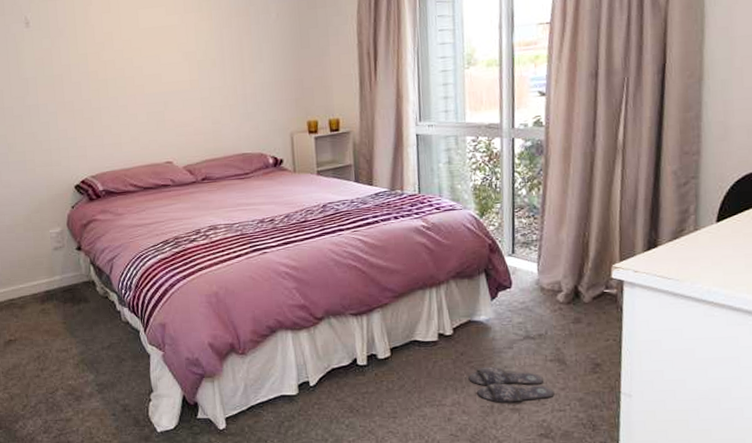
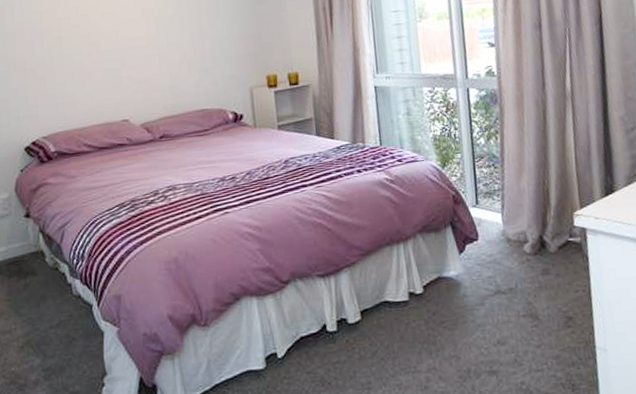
slippers: present [468,366,555,403] -> none [442,326,531,366]

